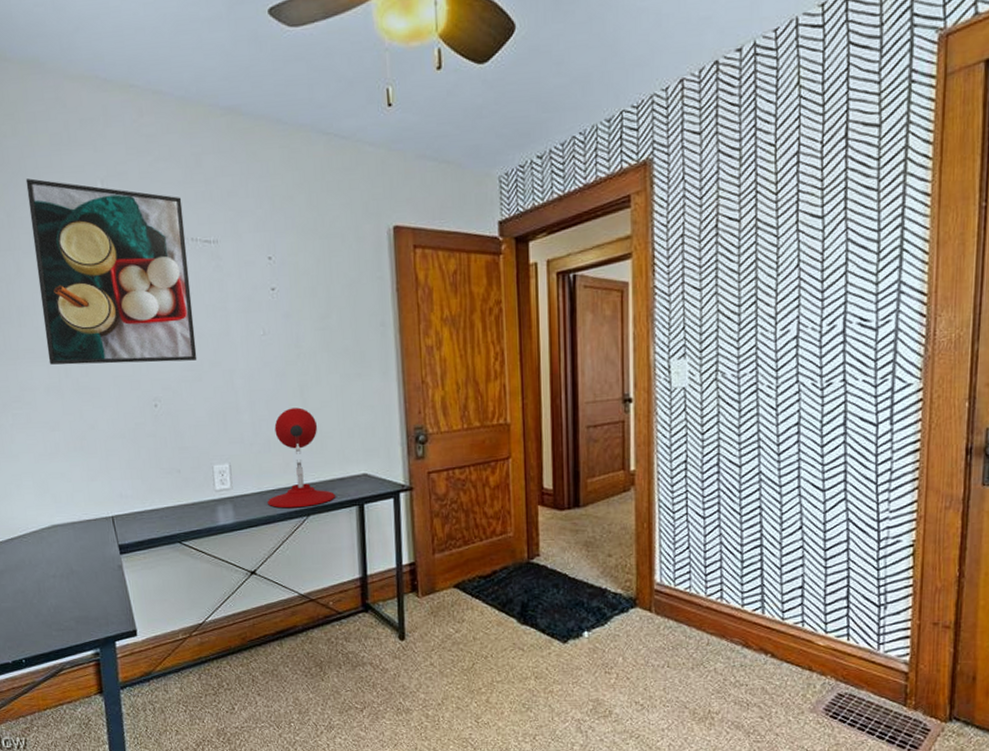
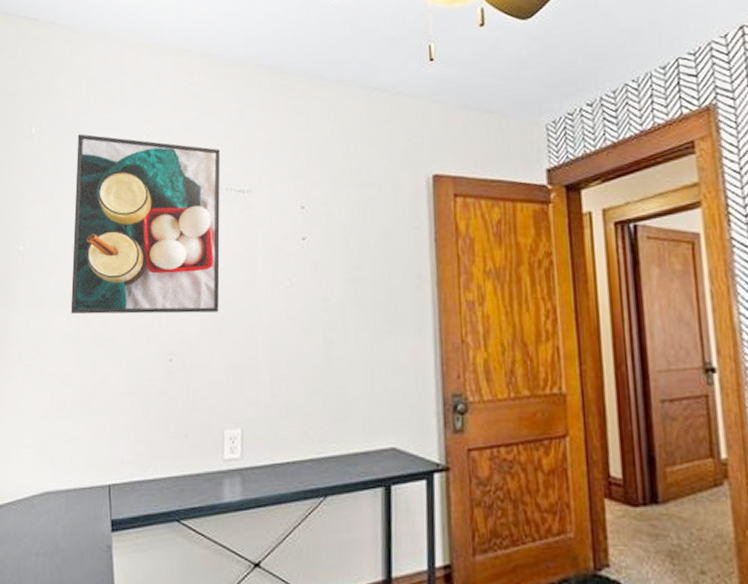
desk lamp: present [267,407,336,508] -> none [279,367,359,486]

